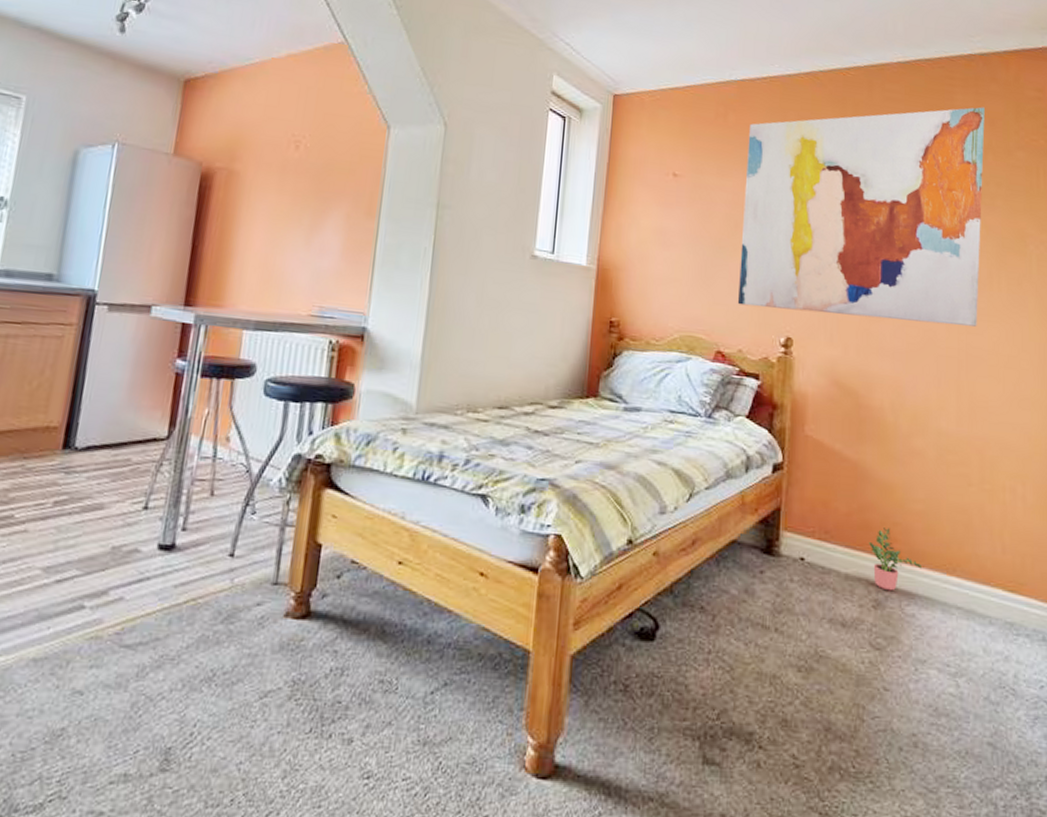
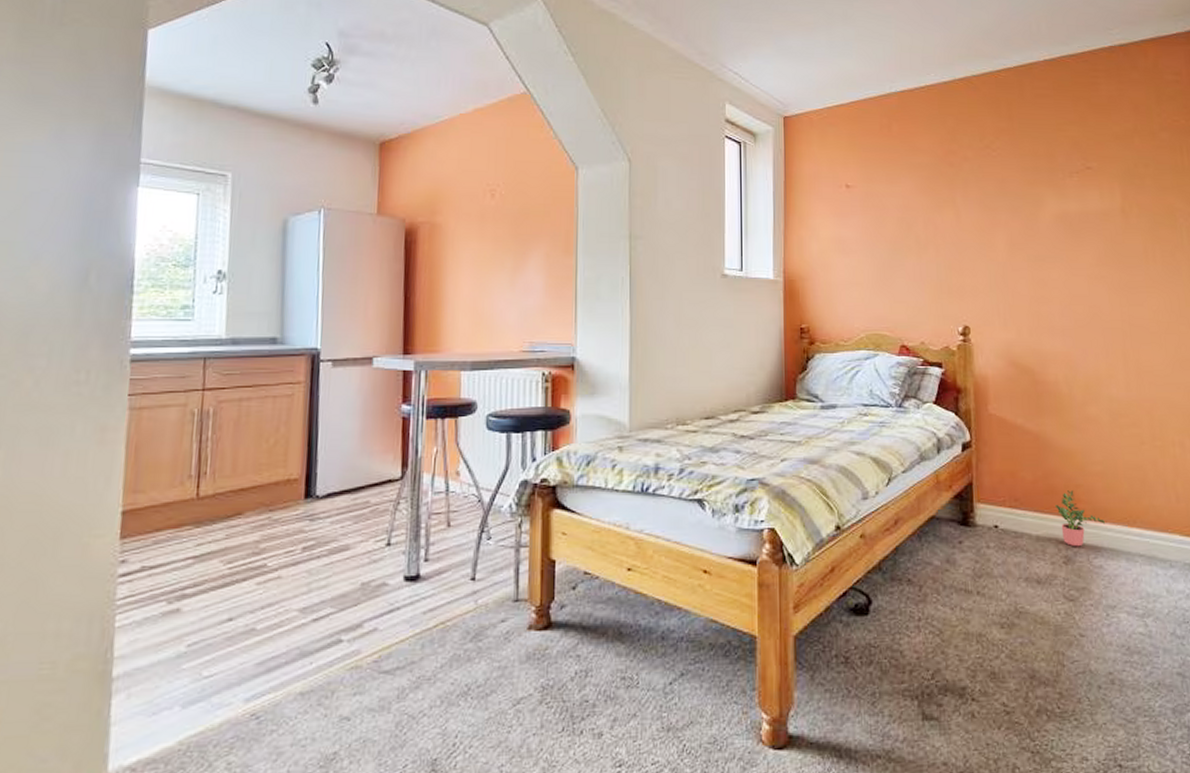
wall art: present [737,107,985,327] -> none [912,94,1137,301]

